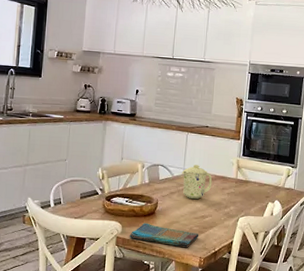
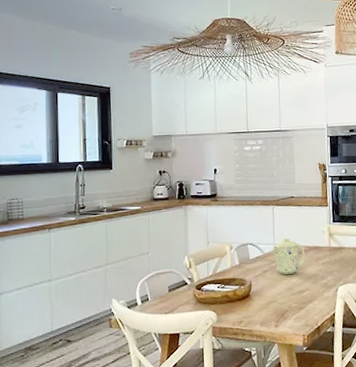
dish towel: present [129,223,199,248] -> none [225,307,299,328]

